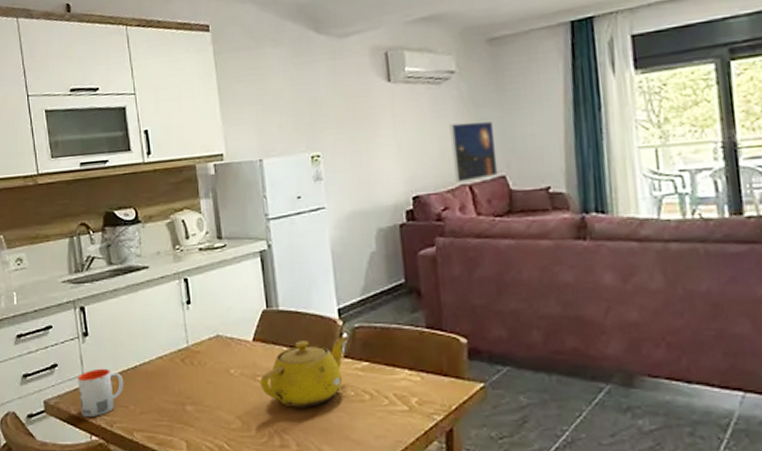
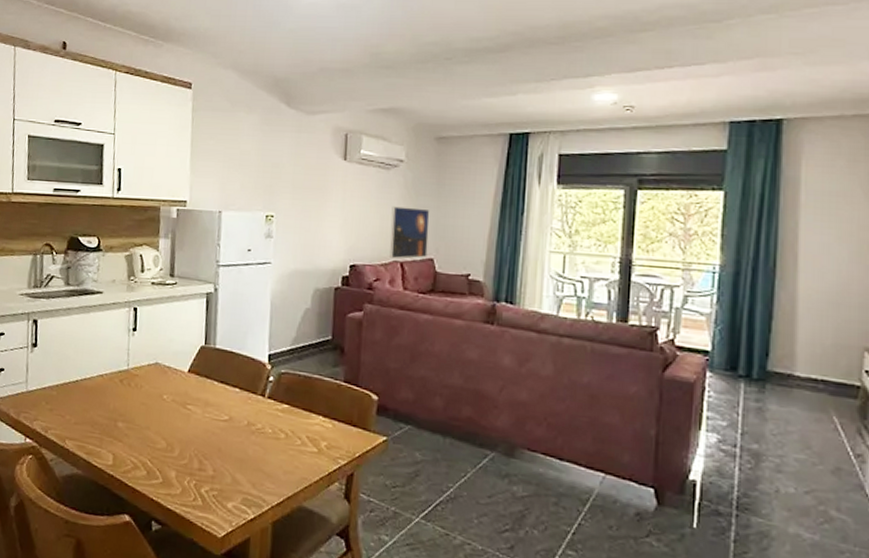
mug: present [78,368,124,417] -> none [19,377,64,422]
teapot: present [260,336,347,407] -> none [188,377,273,439]

